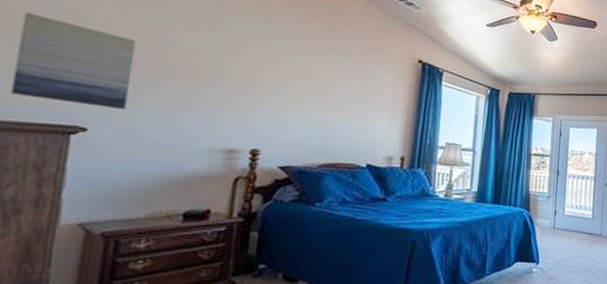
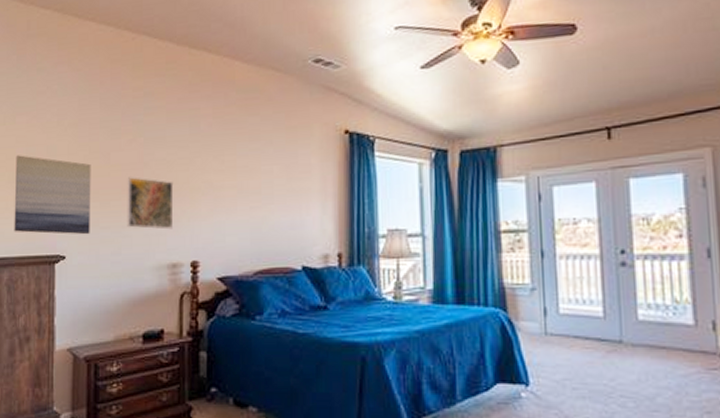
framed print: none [177,61,239,118] -> present [127,177,174,230]

